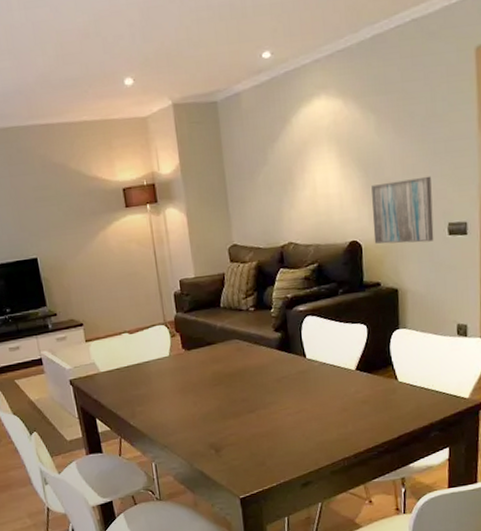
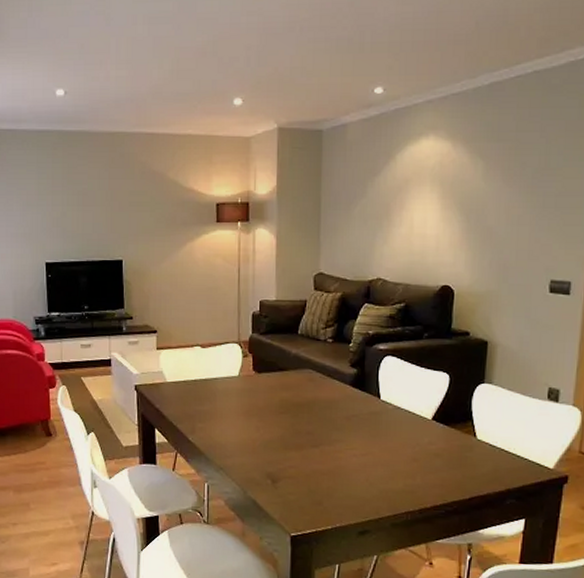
wall art: present [371,176,434,244] -> none [468,229,537,297]

